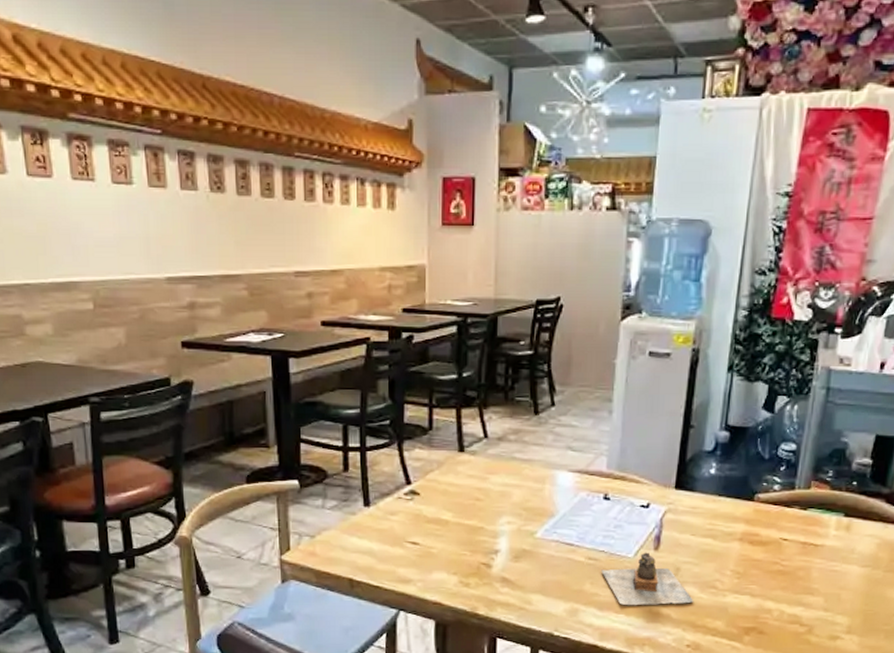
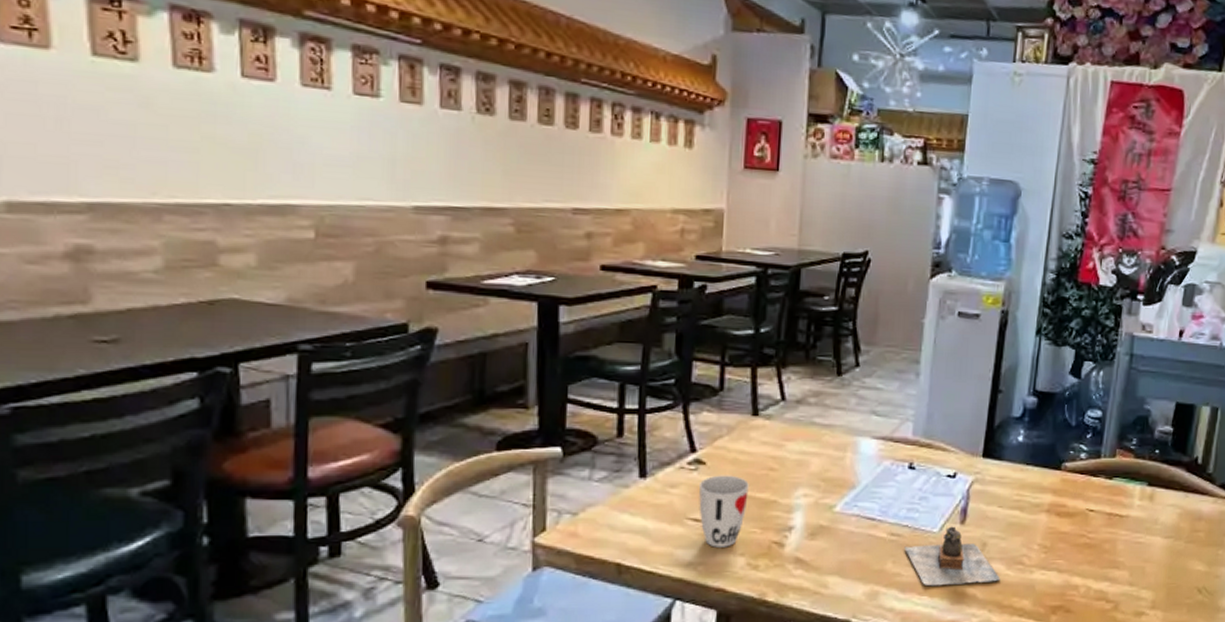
cup: none [416,504,458,567] -> present [699,475,749,548]

